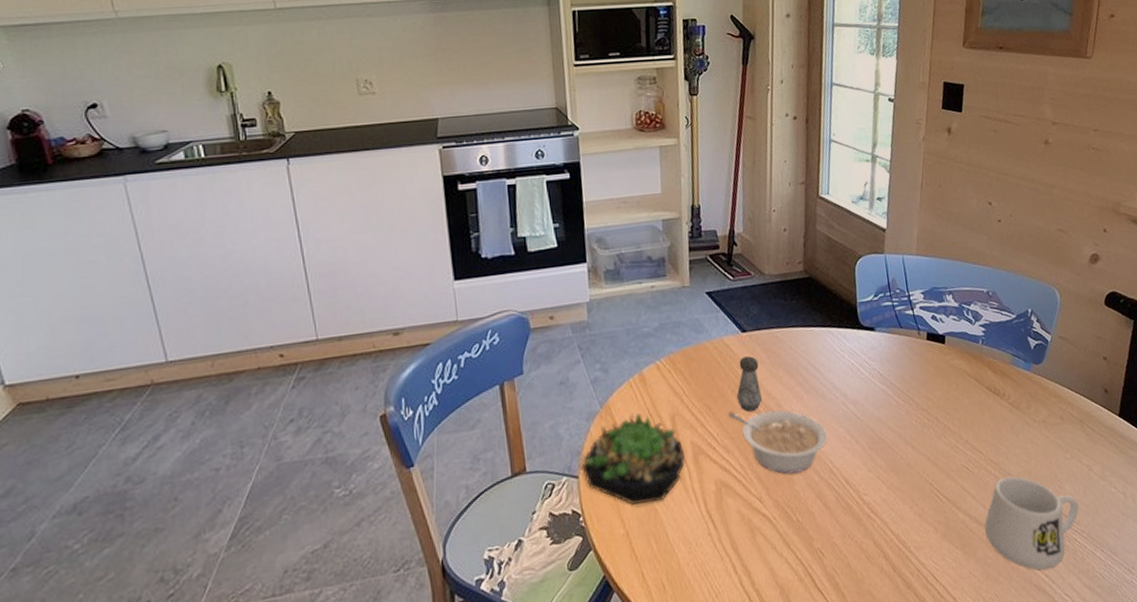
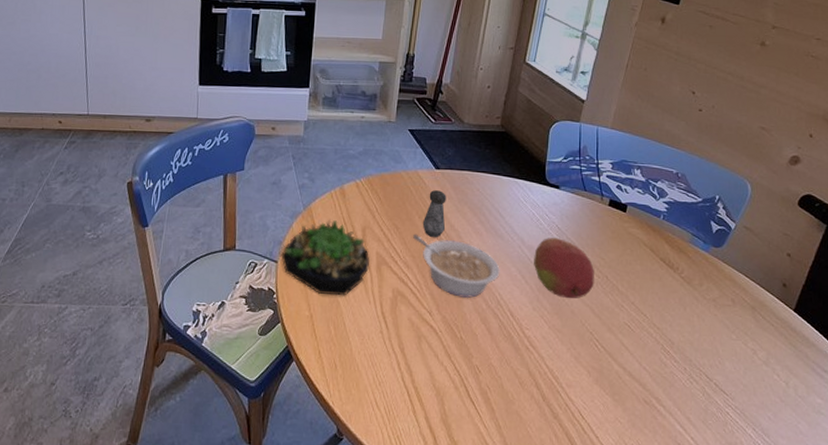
fruit: none [860,385,926,451] -> present [534,237,594,299]
mug: present [984,476,1079,570] -> none [638,342,736,433]

